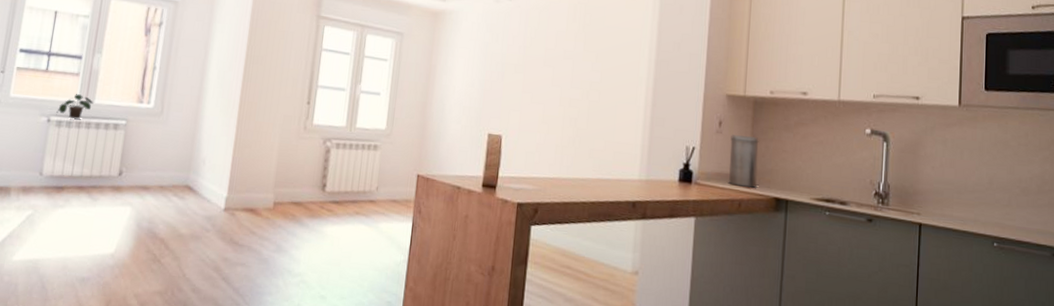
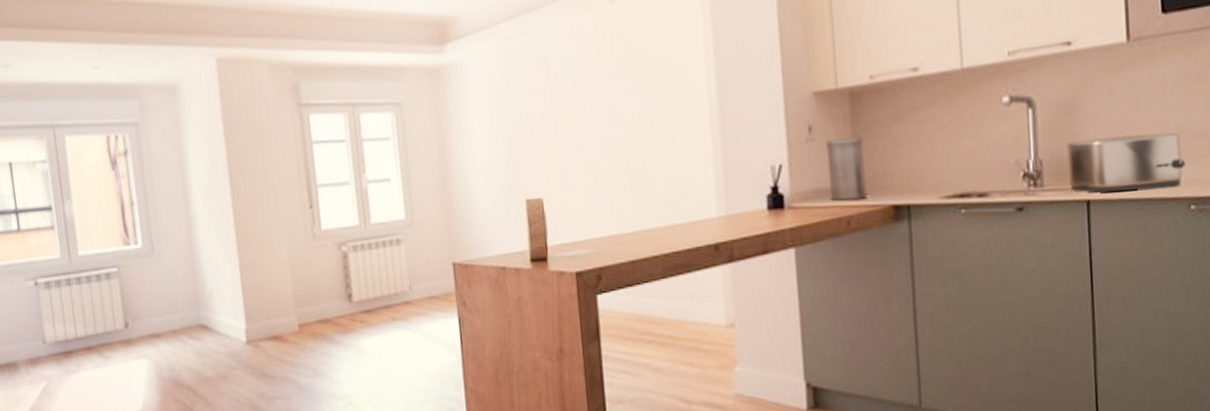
potted plant: present [56,93,94,119] -> none [41,248,78,277]
toaster: none [907,174,993,225] -> present [1066,132,1185,193]

